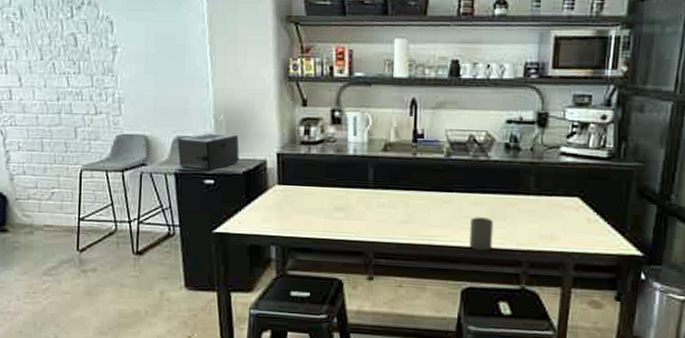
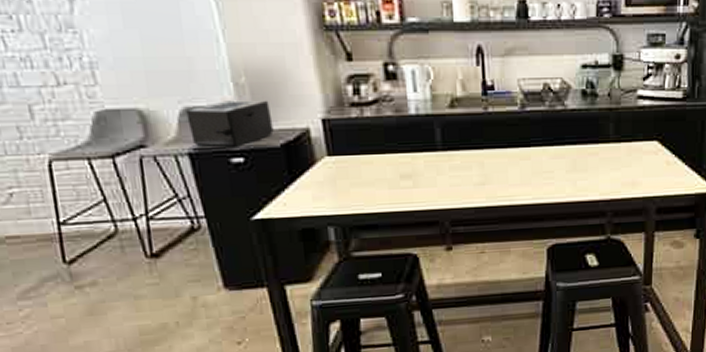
cup: present [469,217,494,251] -> none [551,170,576,206]

